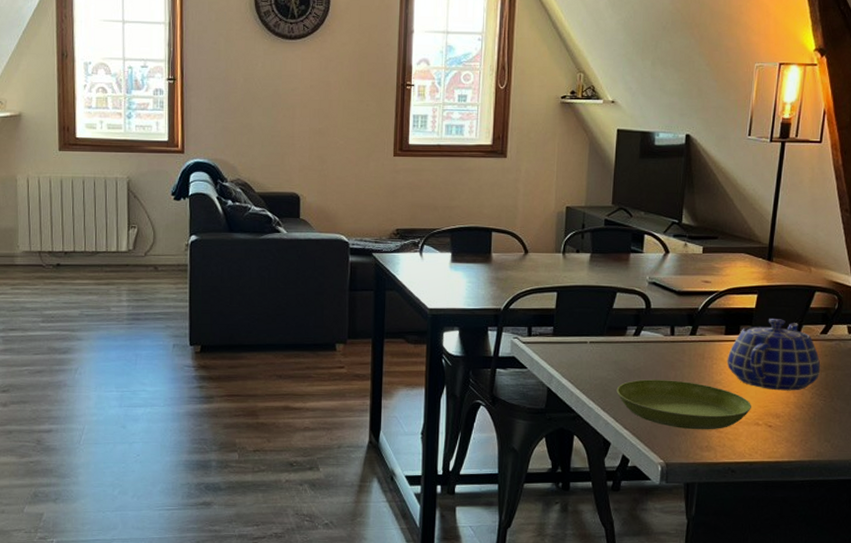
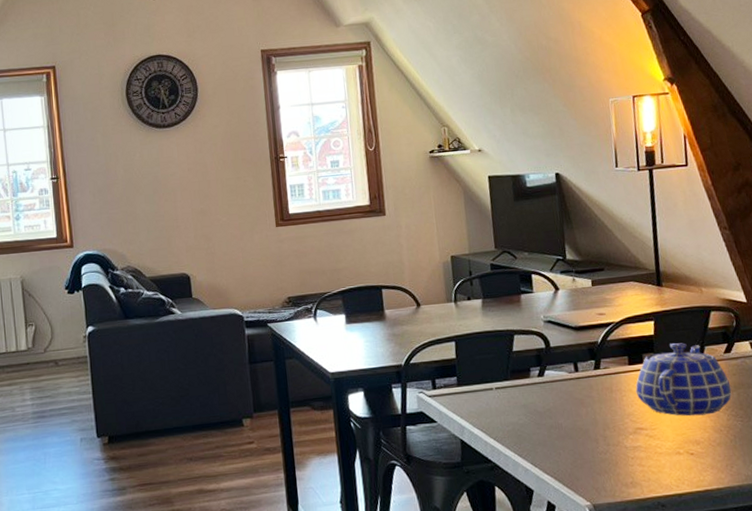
saucer: present [616,379,751,430] -> none [530,417,670,467]

